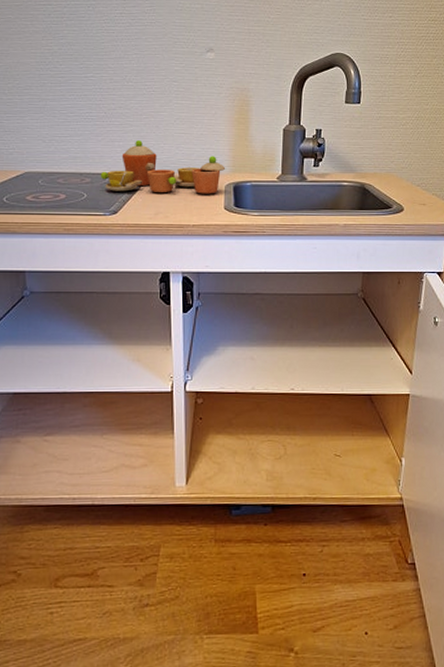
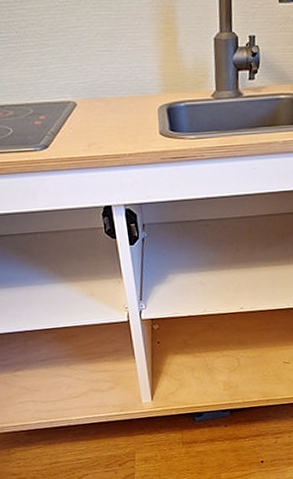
toy tea set: present [100,140,226,194] -> none [23,63,157,124]

